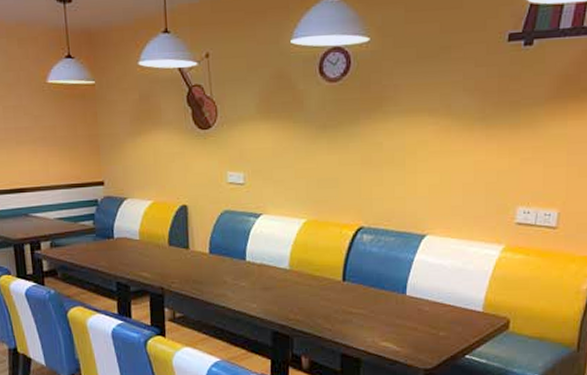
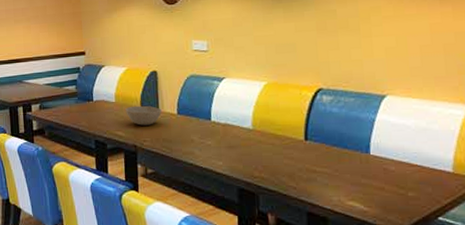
bowl: none [151,243,192,266] -> present [125,105,162,126]

